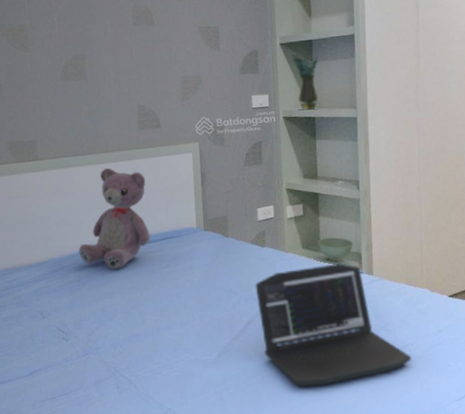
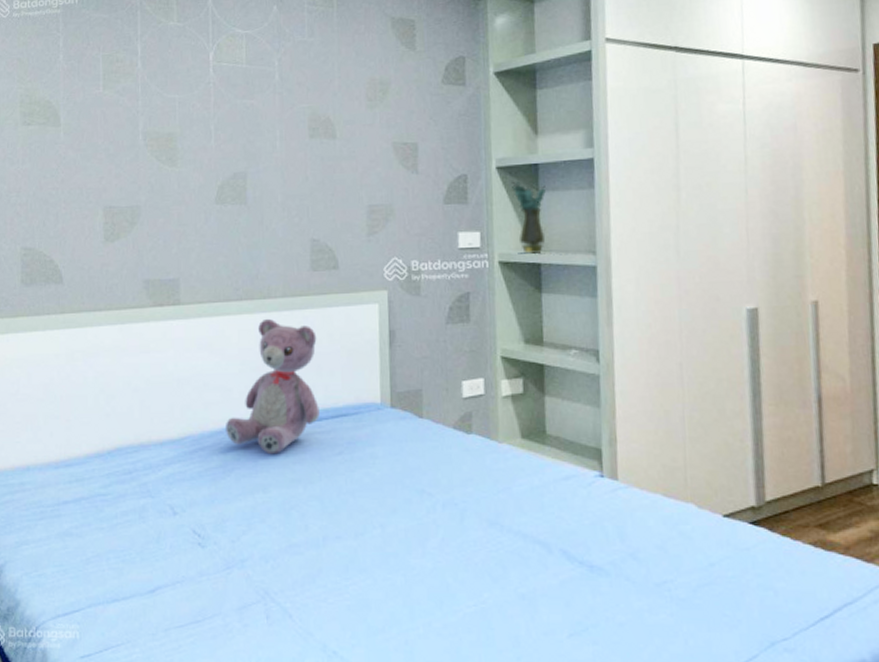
laptop: present [255,263,412,386] -> none [457,462,672,633]
bowl: present [317,237,354,262] -> none [541,425,591,460]

